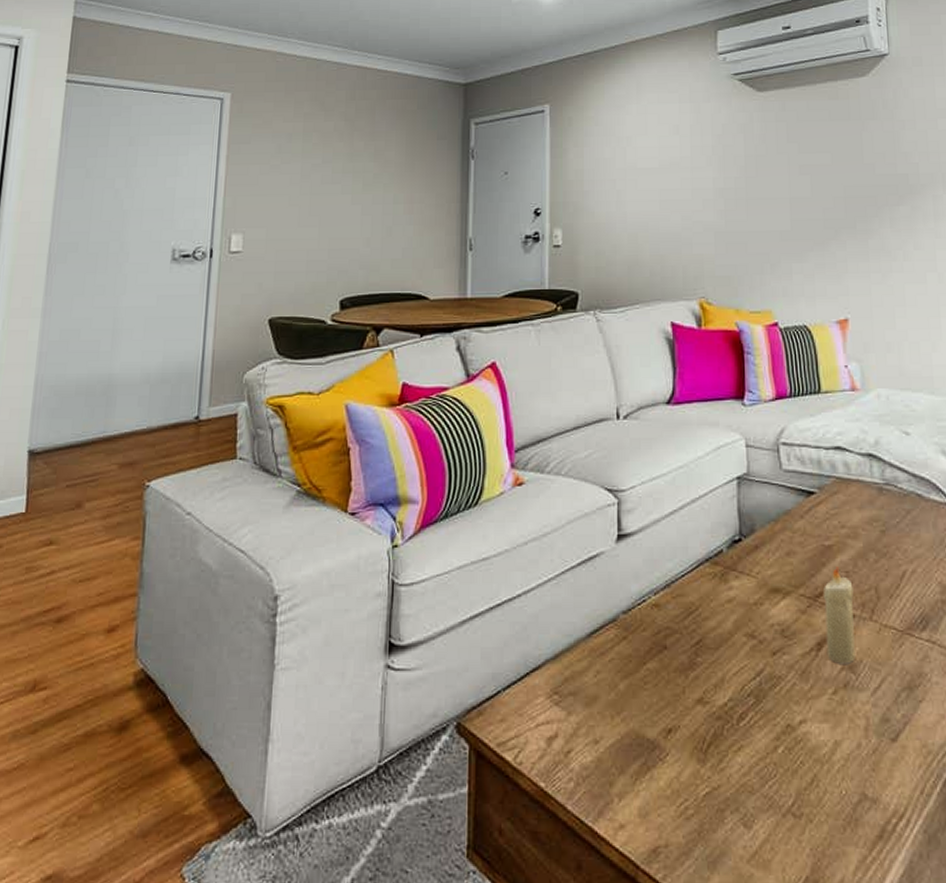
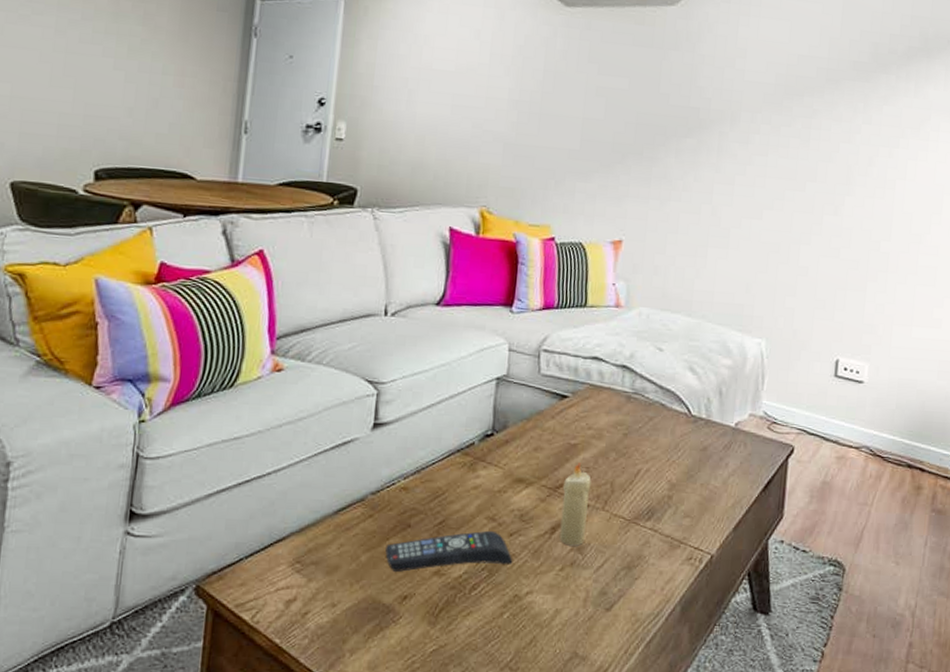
remote control: none [644,649,780,701] -> present [385,530,513,572]

